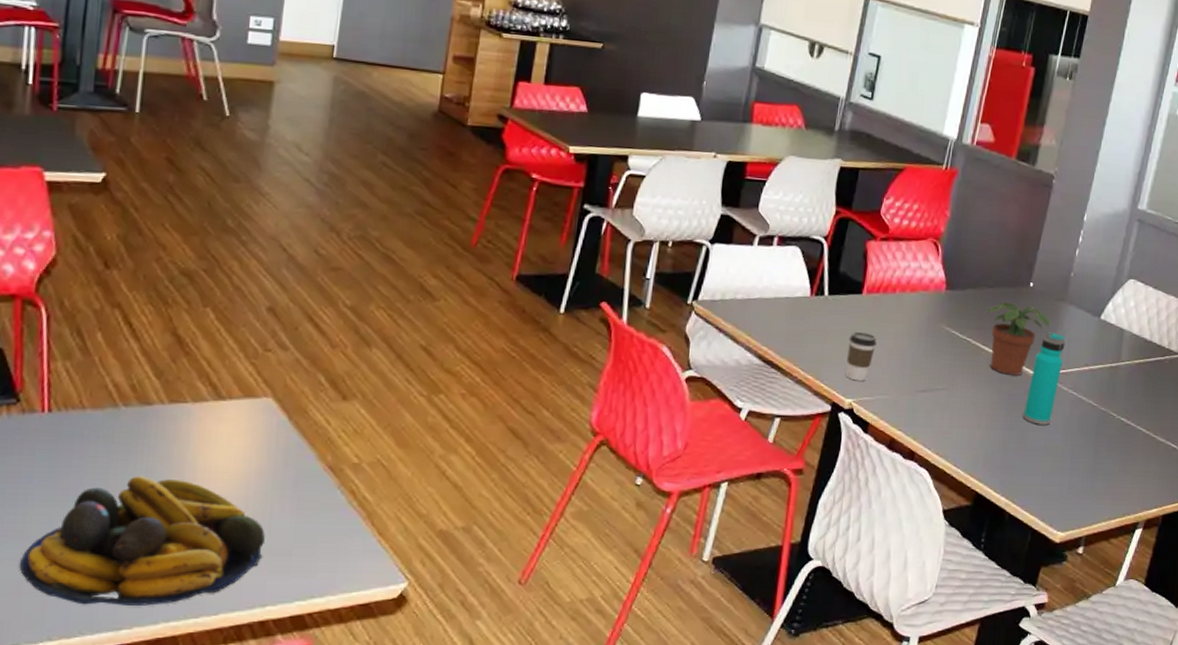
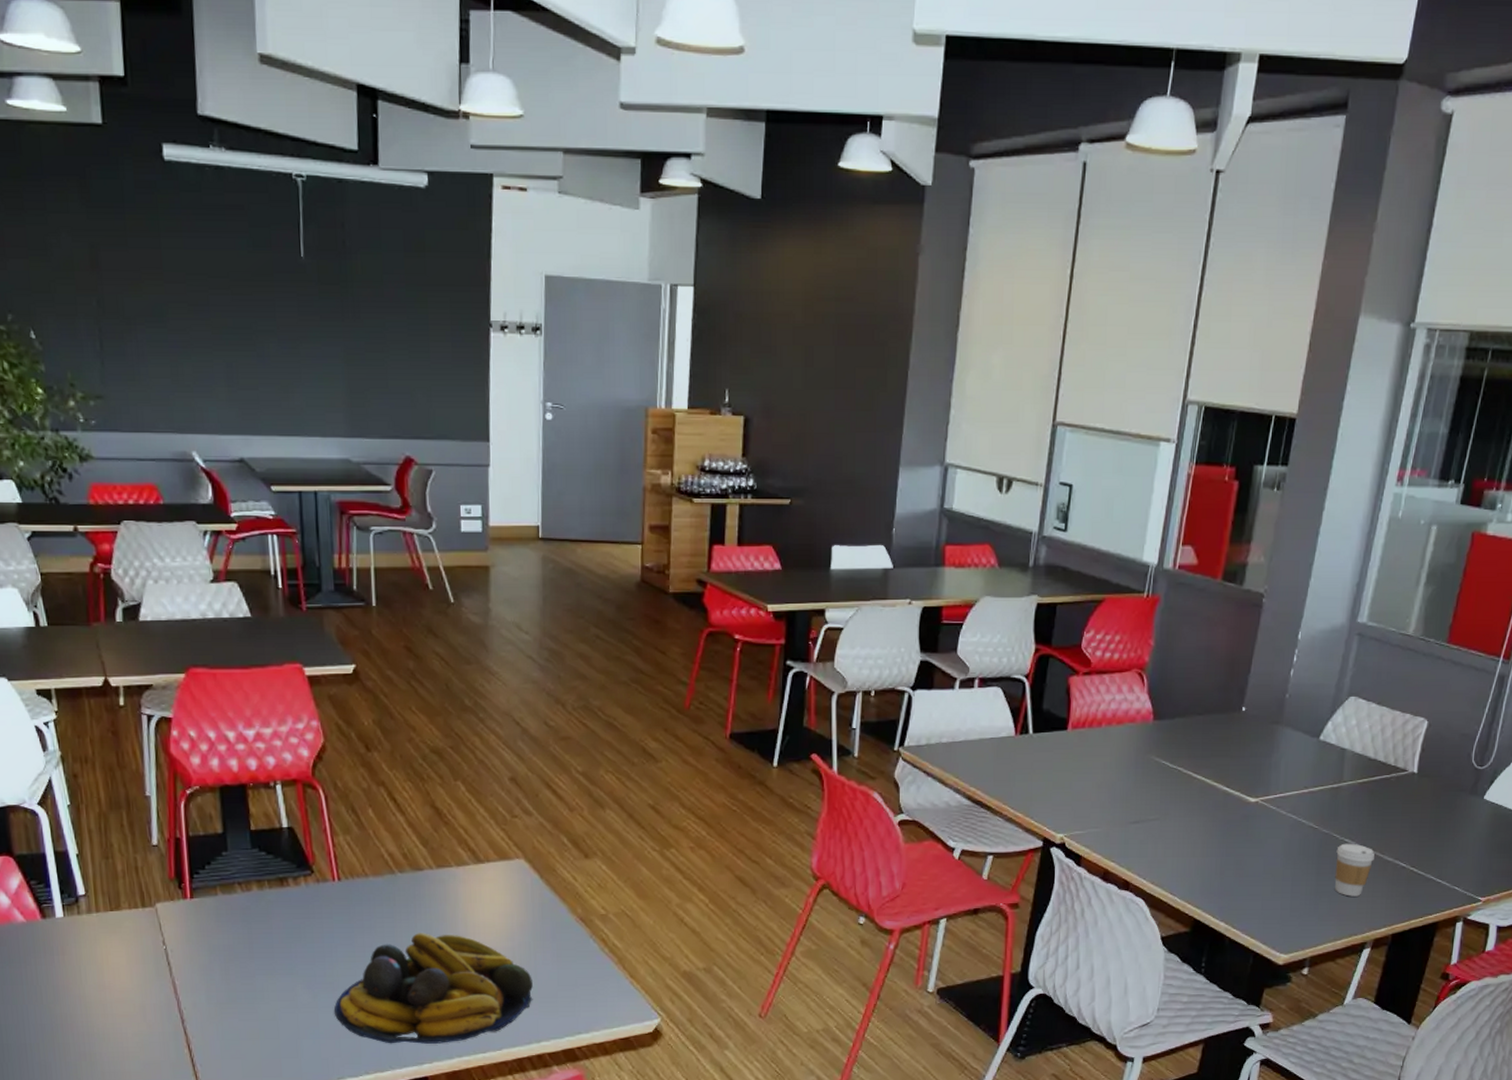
coffee cup: present [845,331,877,381] -> none [1055,767,1085,816]
potted plant: present [986,301,1050,375] -> none [1197,728,1265,802]
water bottle: present [1023,331,1066,425] -> none [1240,755,1283,850]
coffee cup: none [1111,422,1148,476] -> present [1335,843,1375,897]

